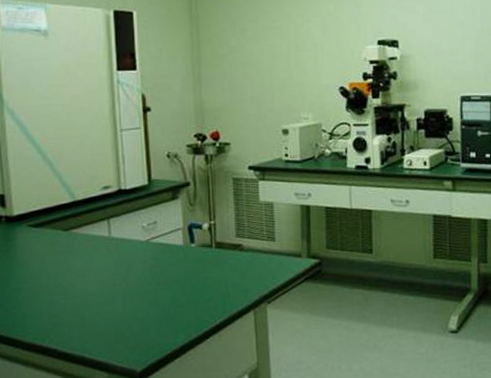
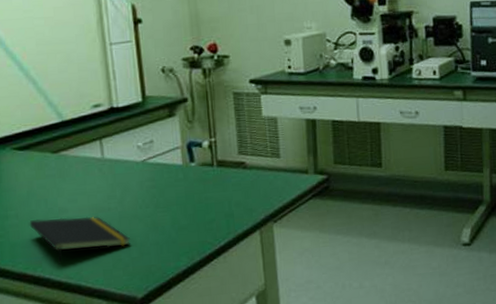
notepad: none [40,291,132,336] -> present [29,216,130,265]

